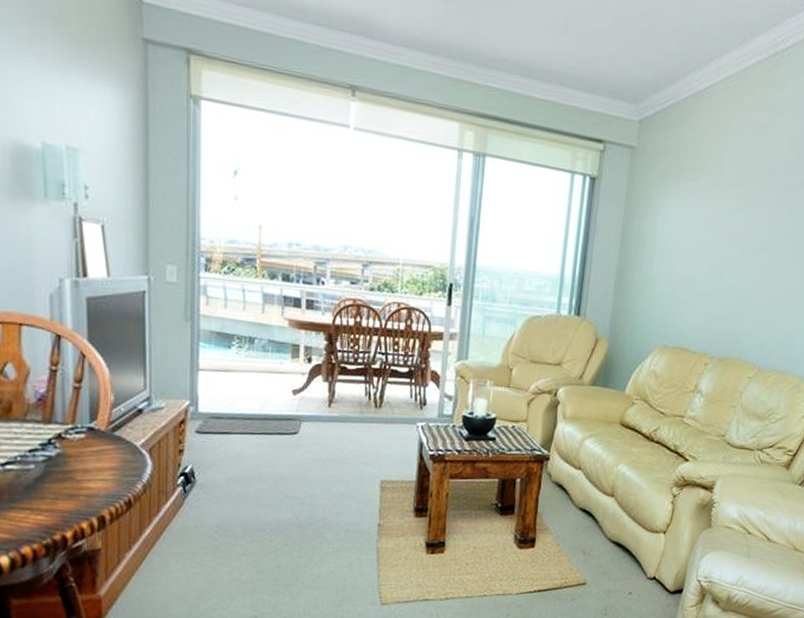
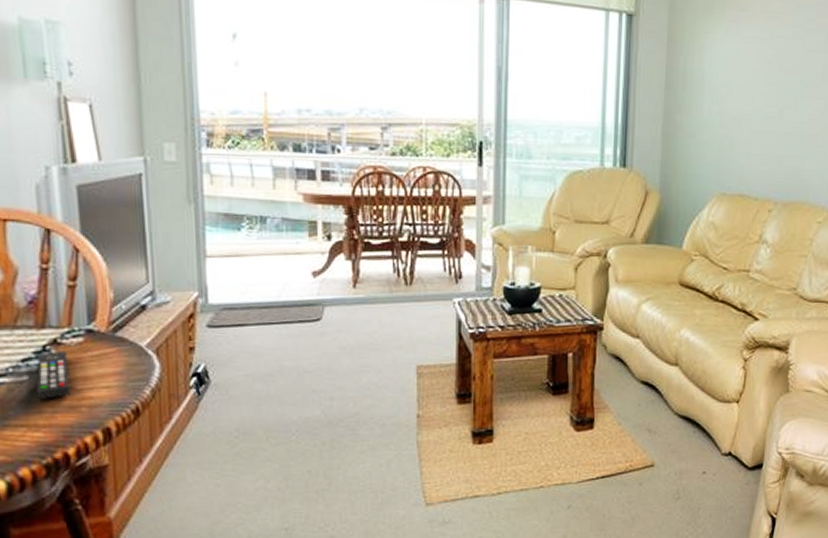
remote control: none [41,445,71,487] -> present [36,351,70,400]

